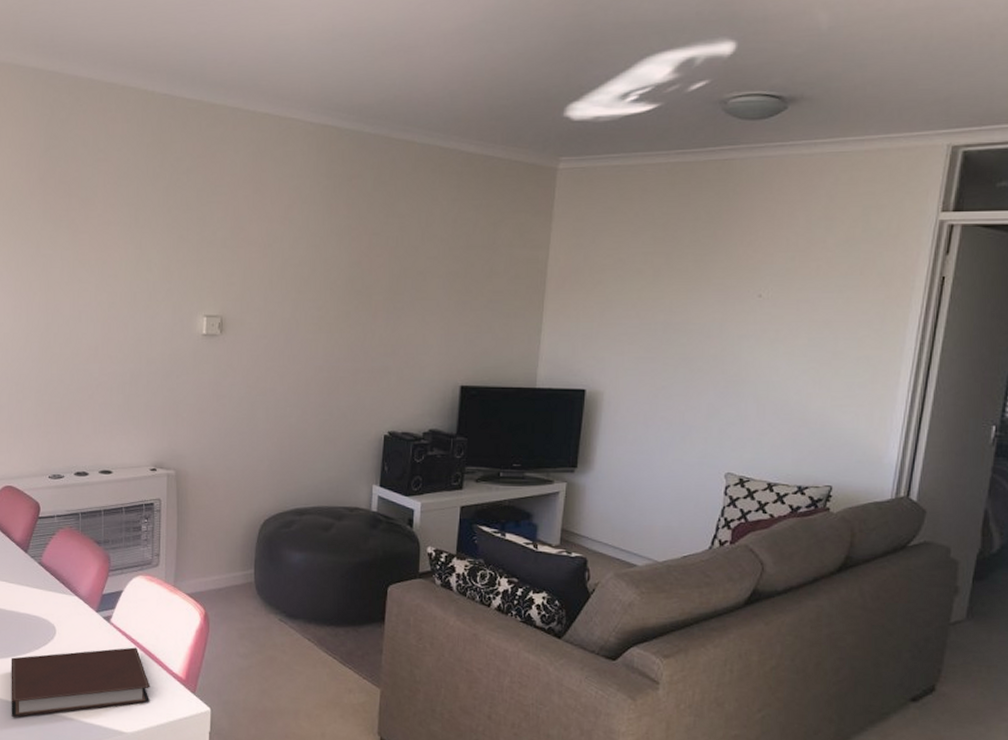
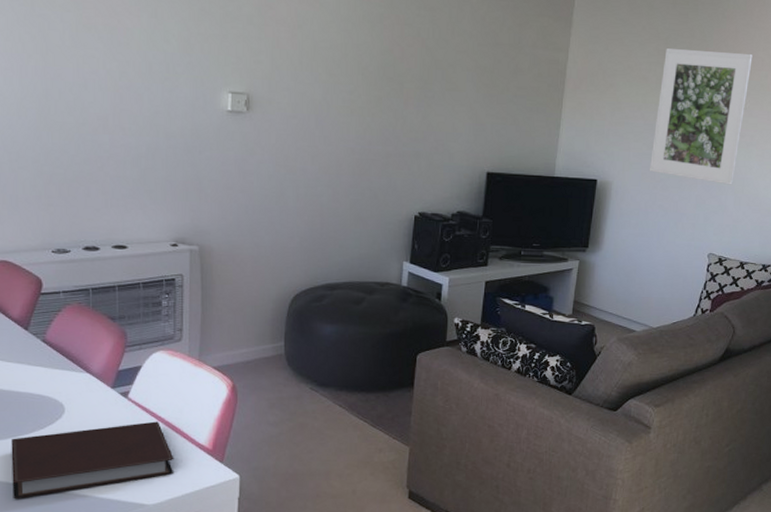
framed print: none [647,233,774,390] -> present [649,47,753,185]

